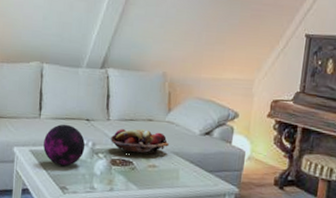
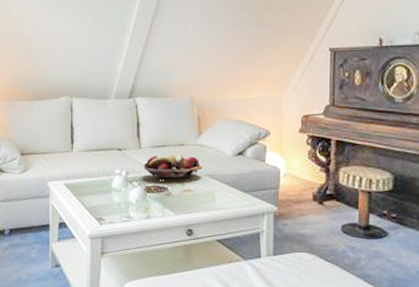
decorative orb: present [43,124,86,166] -> none [78,155,119,197]

